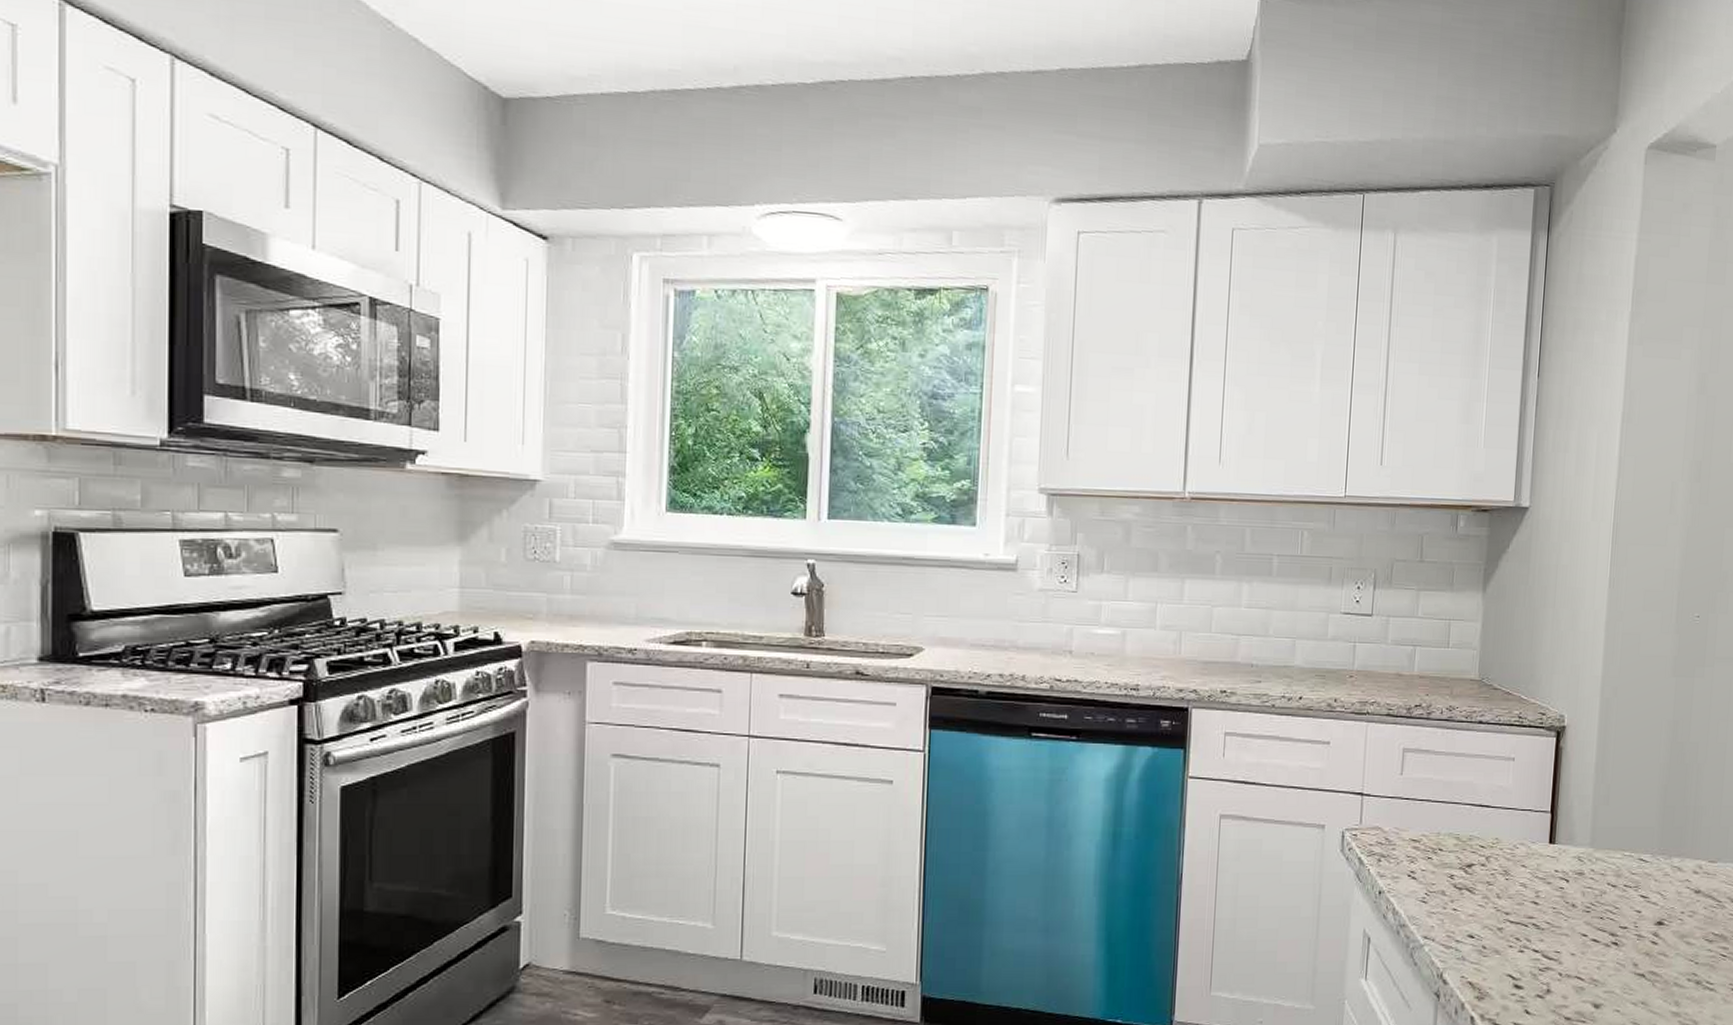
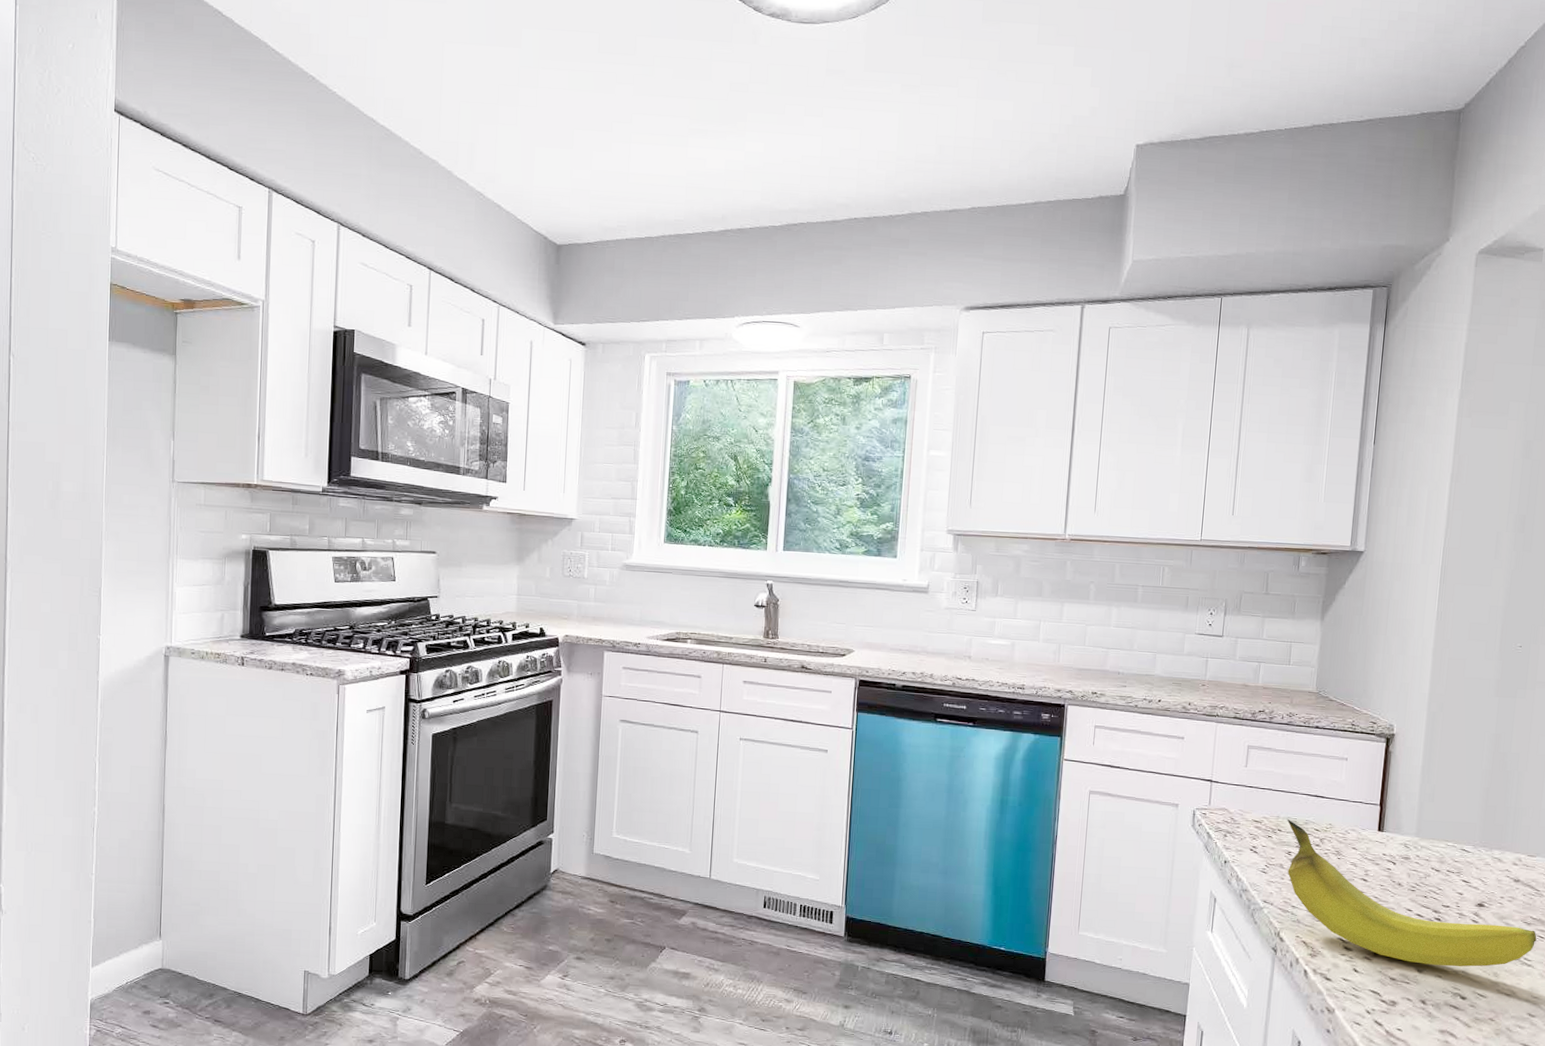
fruit: none [1449,835,1719,999] -> present [1287,819,1537,967]

